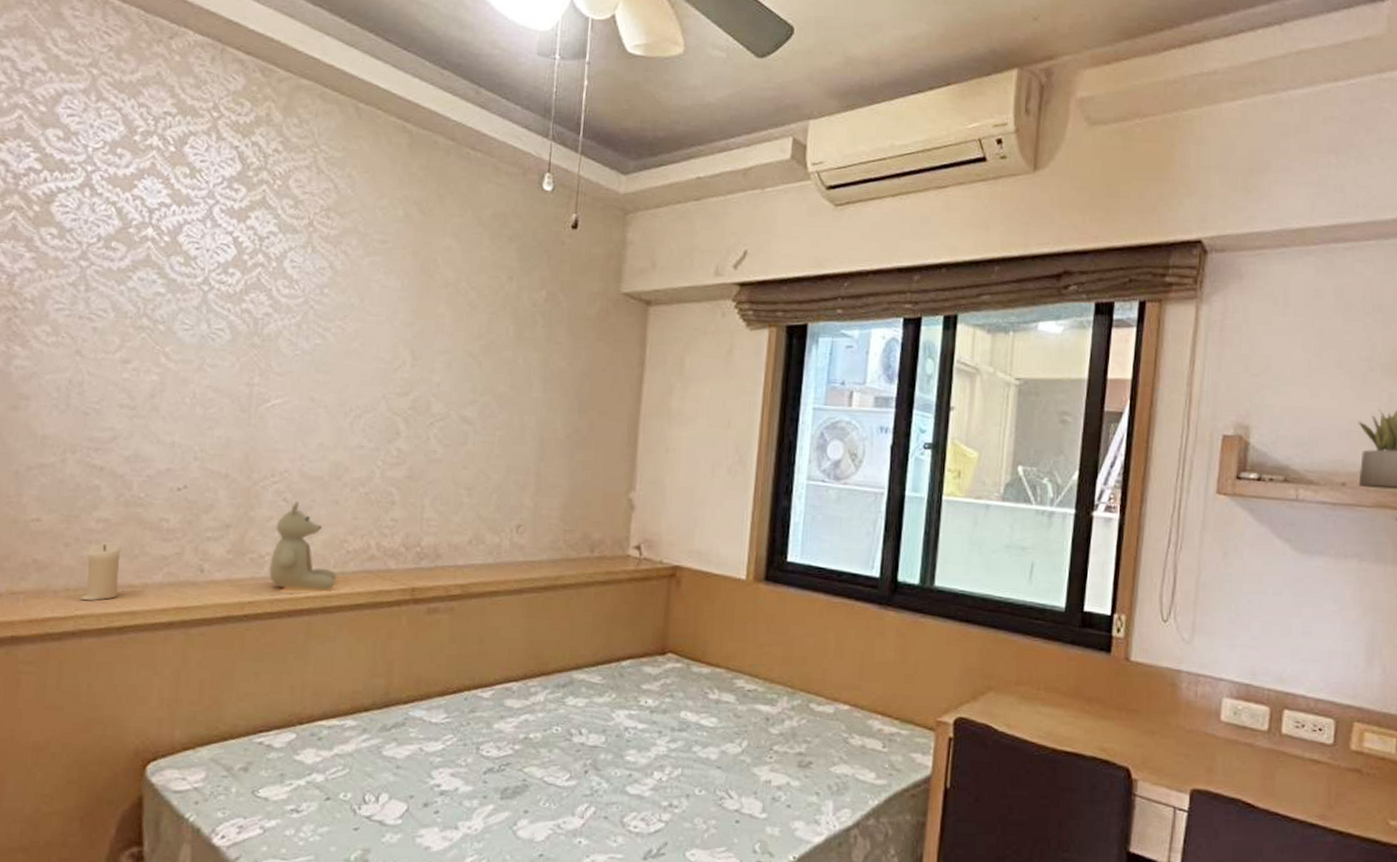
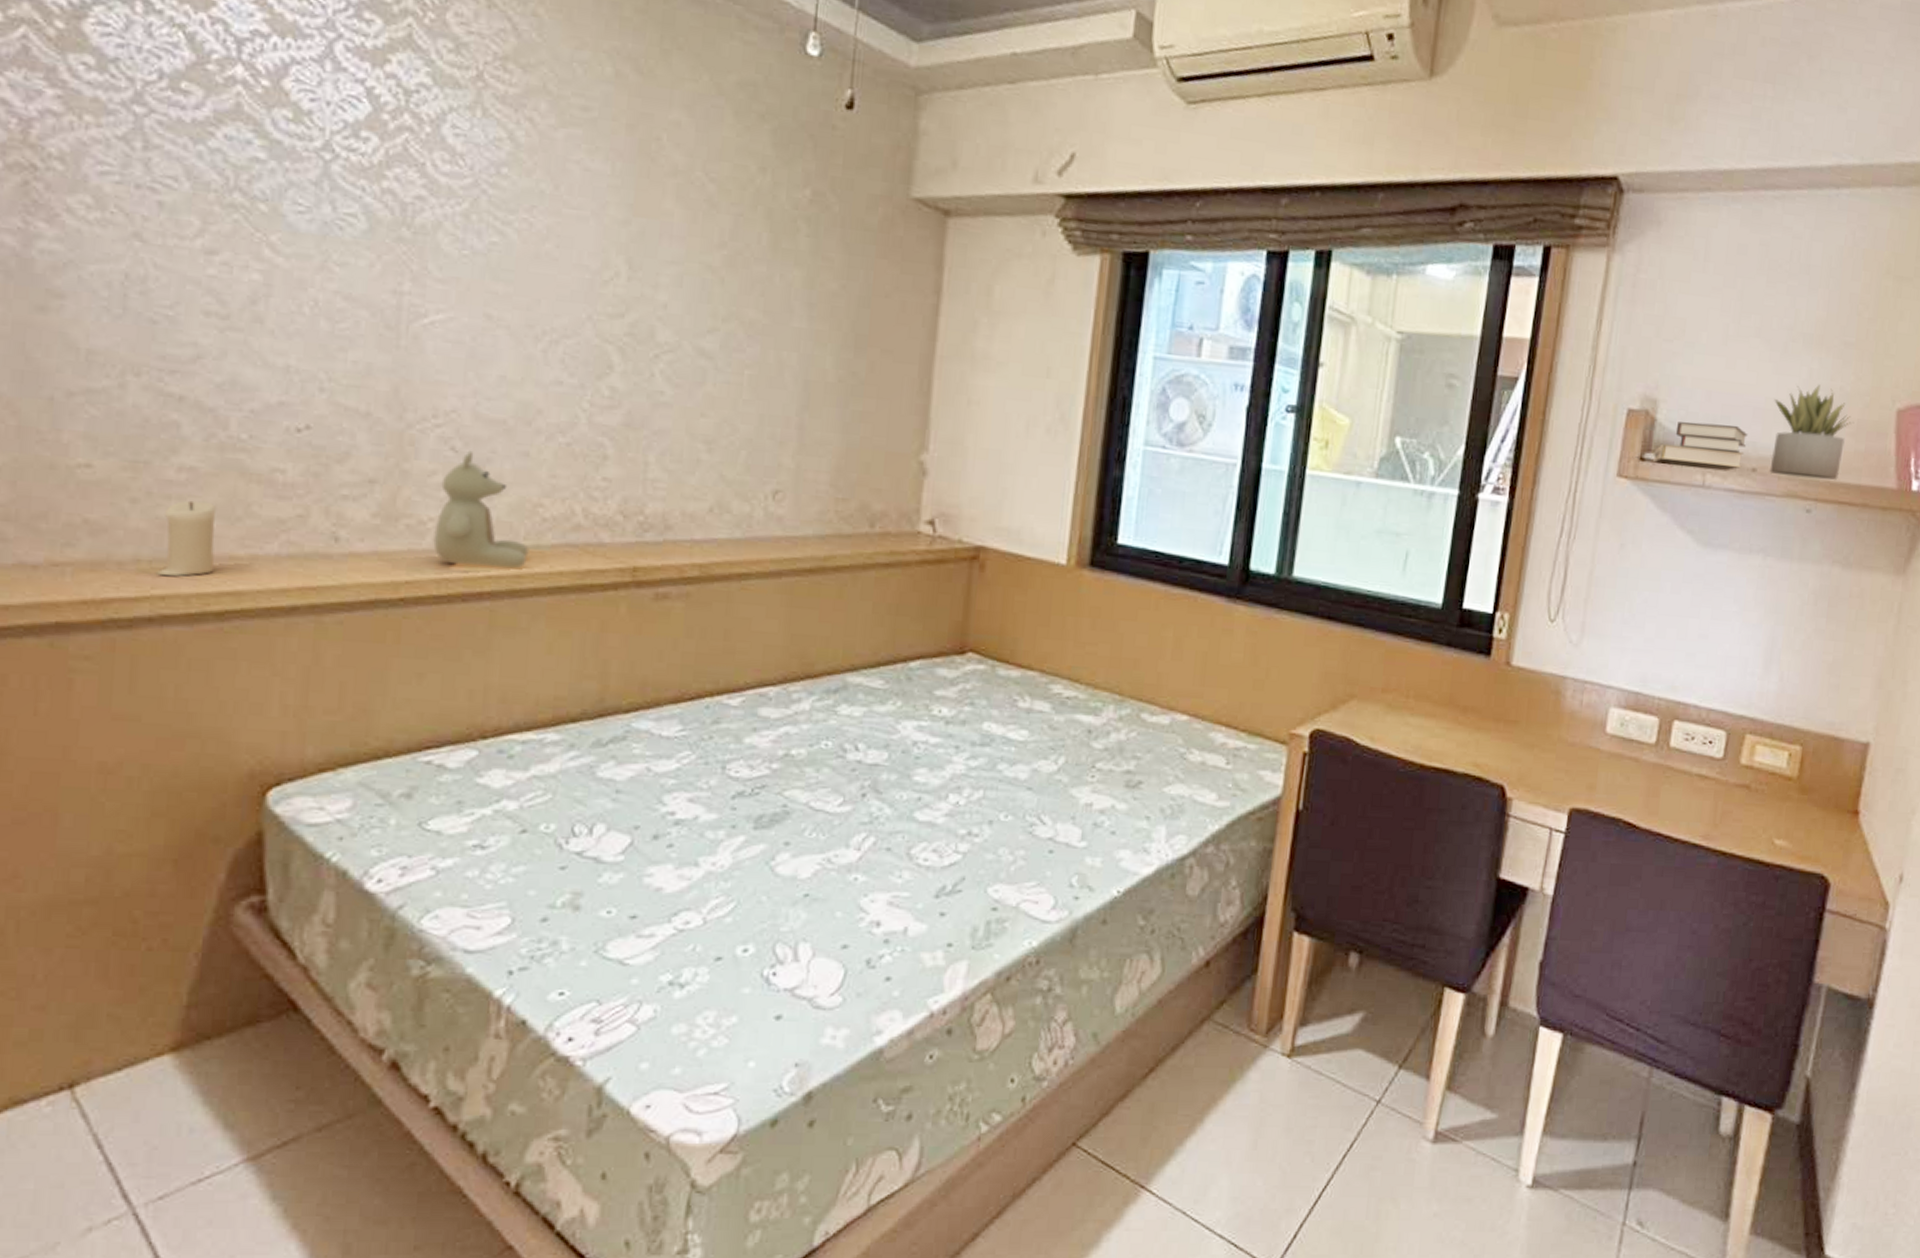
books: none [1249,444,1335,486] -> present [1653,421,1748,471]

